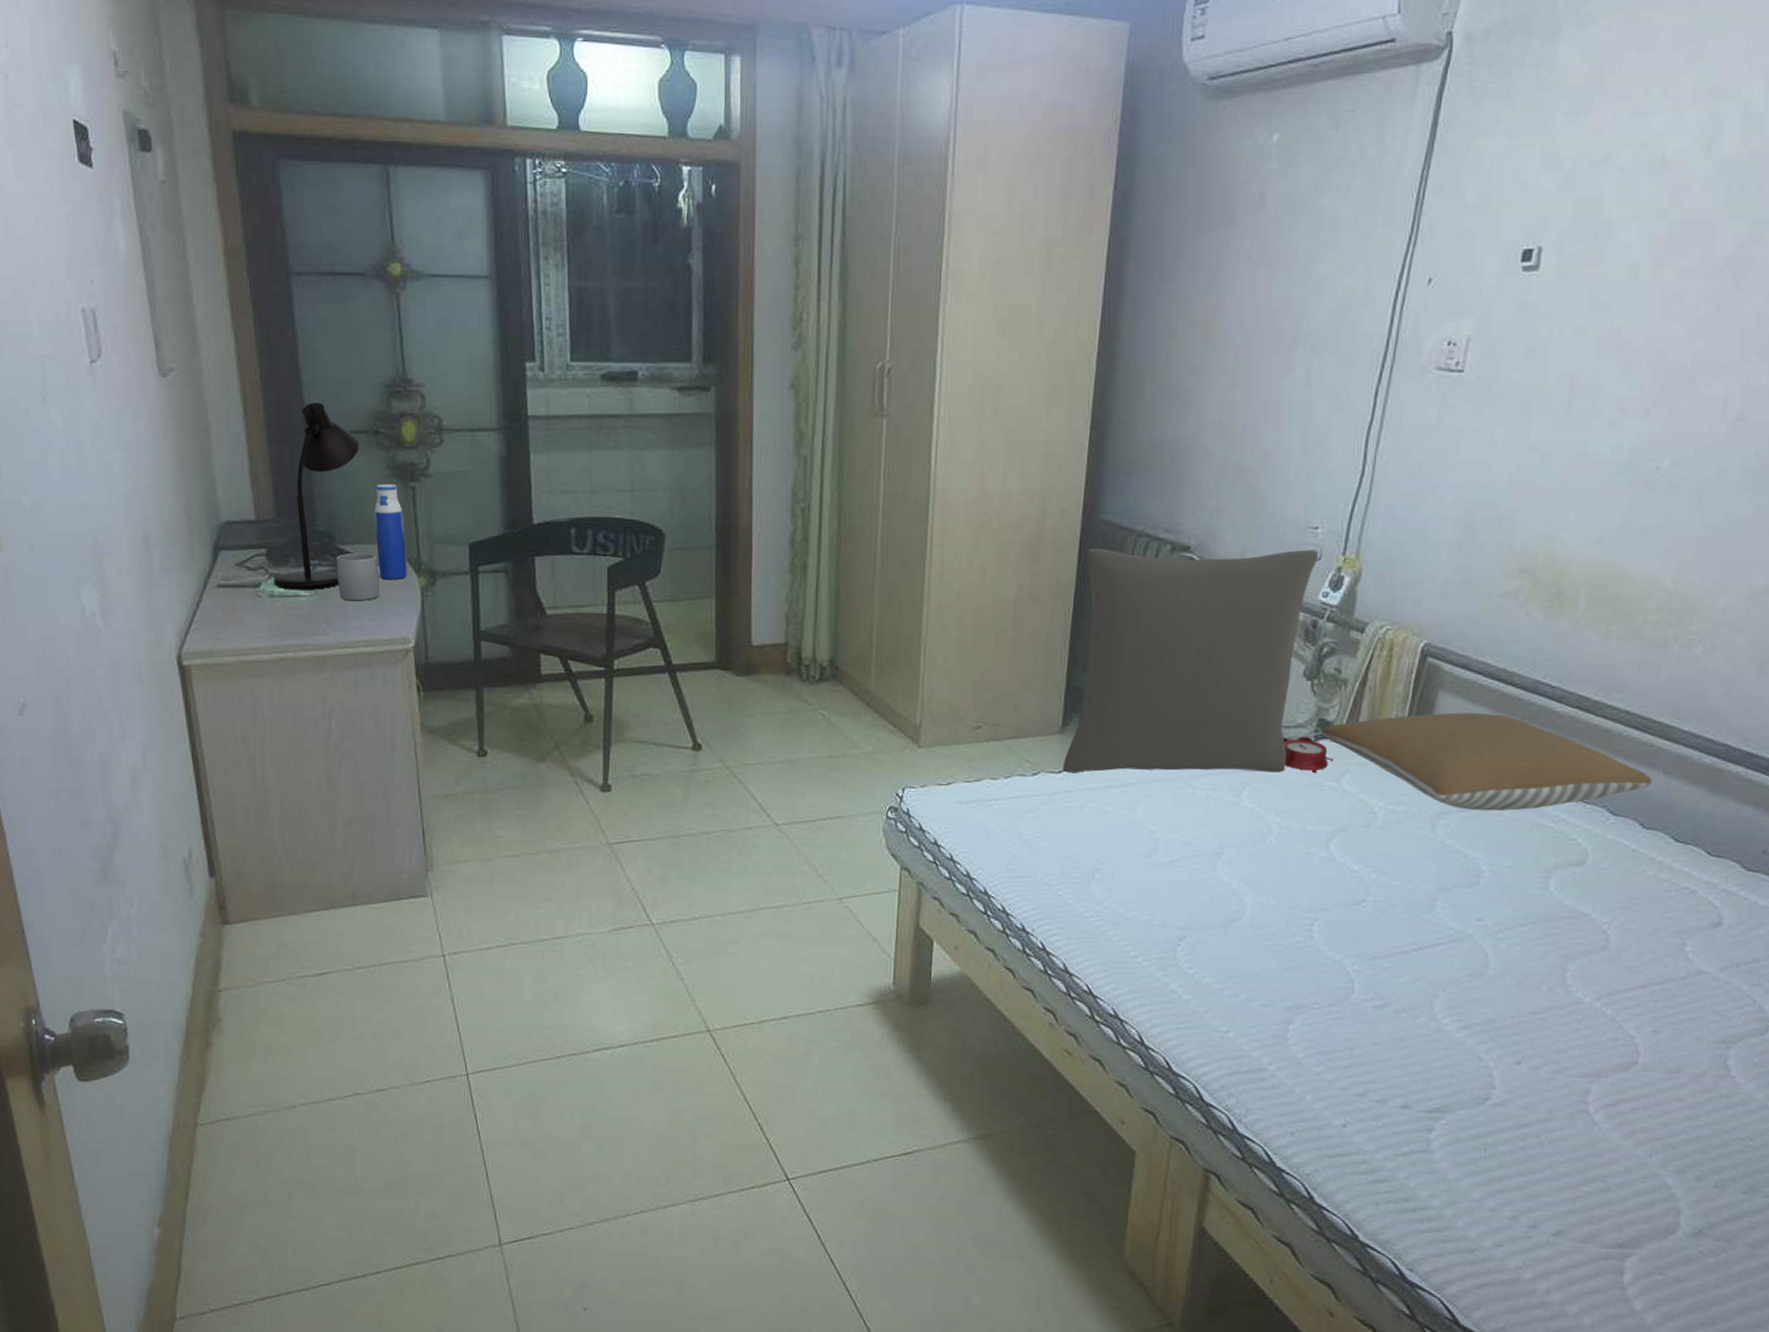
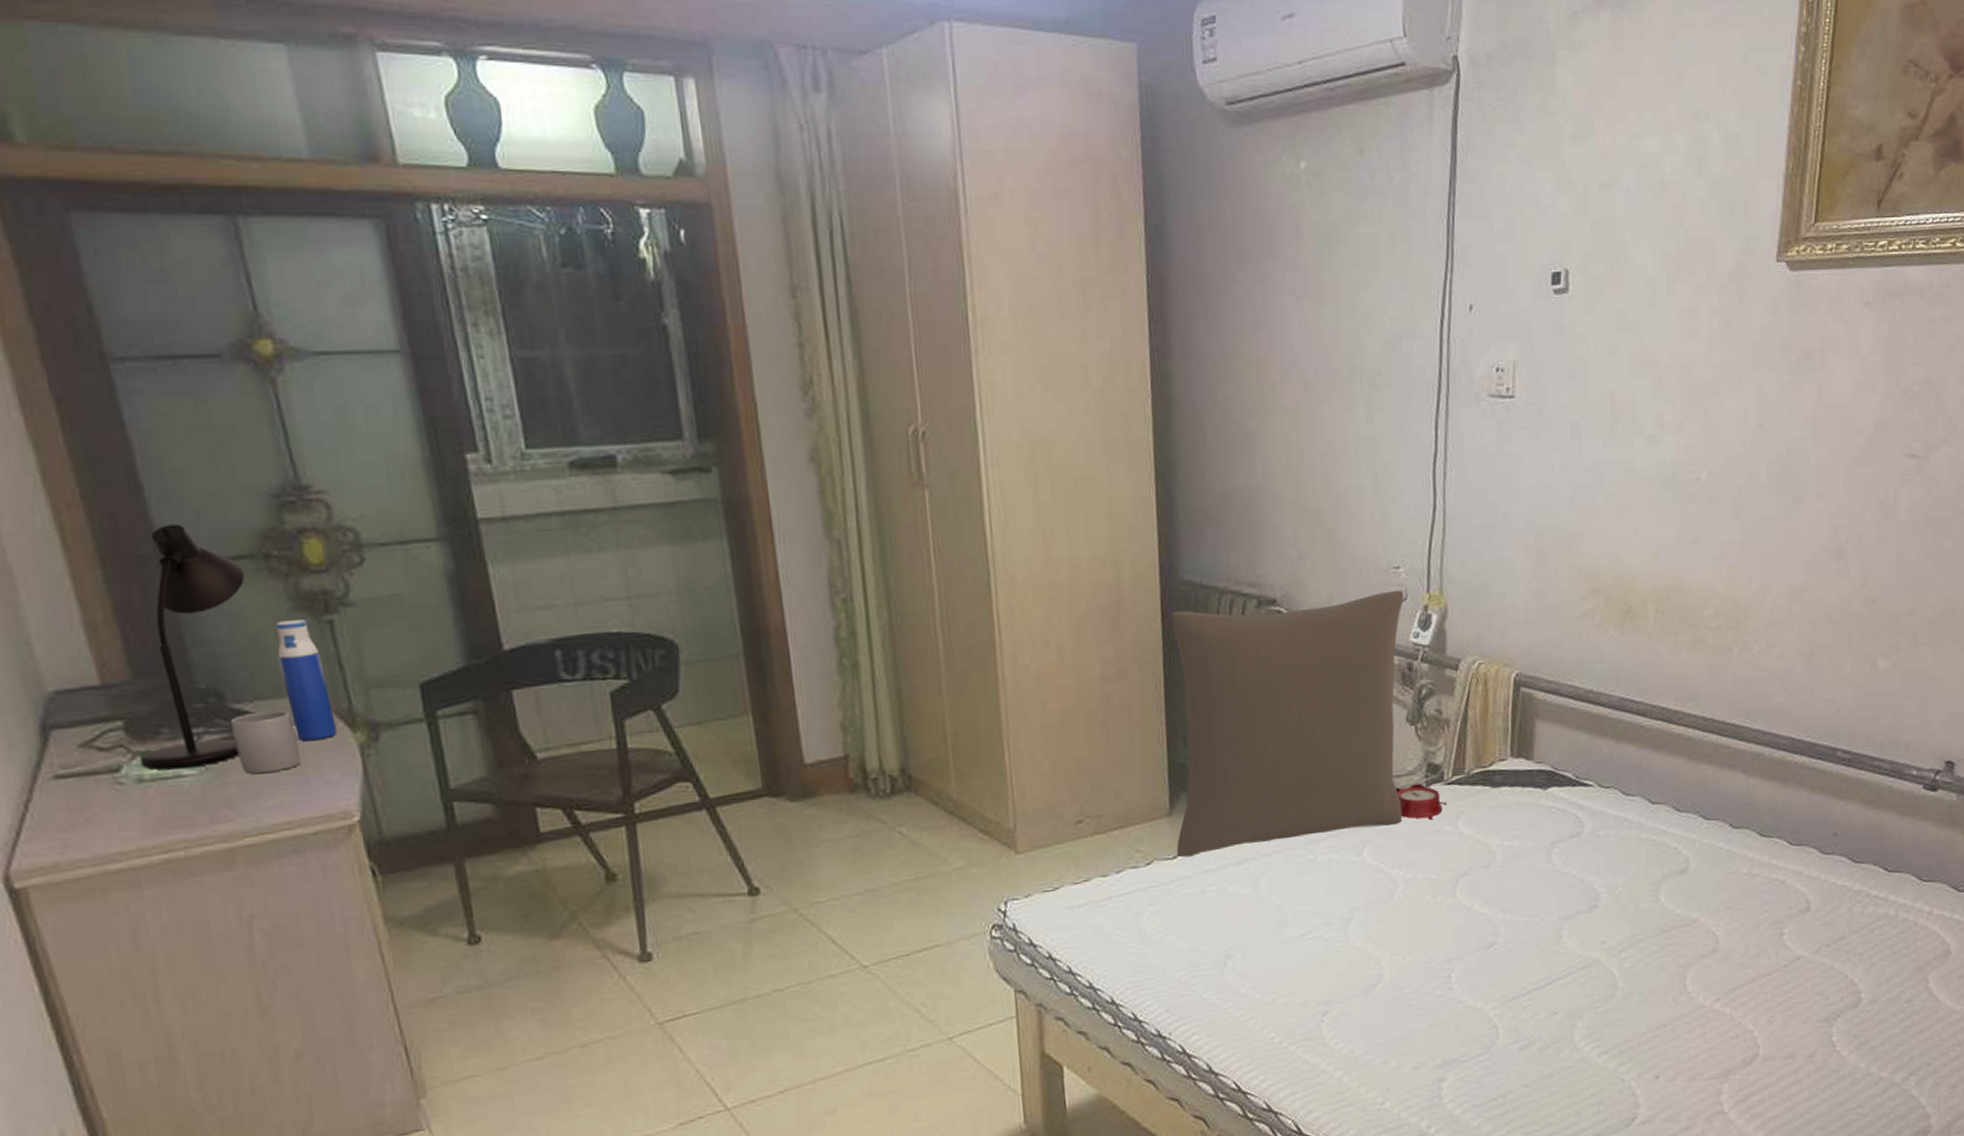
pillow: present [1322,712,1652,811] -> none [1432,736,1734,835]

